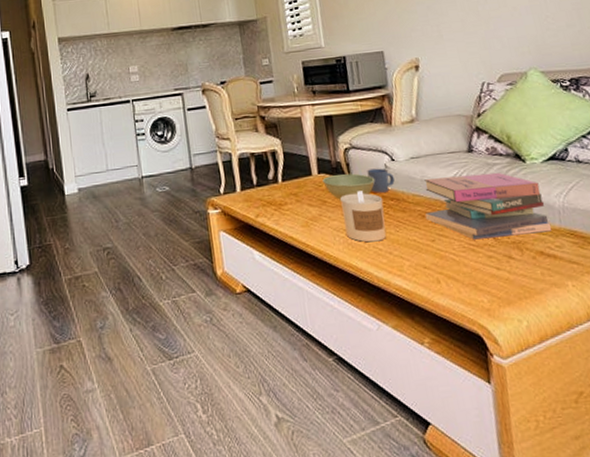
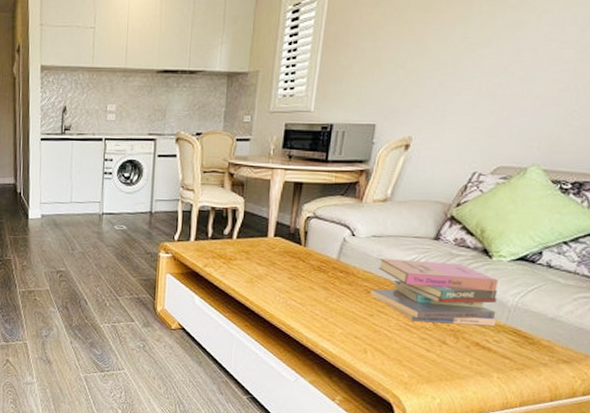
bowl: present [322,173,375,201] -> none [277,240,330,265]
candle: present [339,191,387,243] -> none [286,259,333,307]
mug: present [367,168,395,193] -> none [322,240,350,264]

